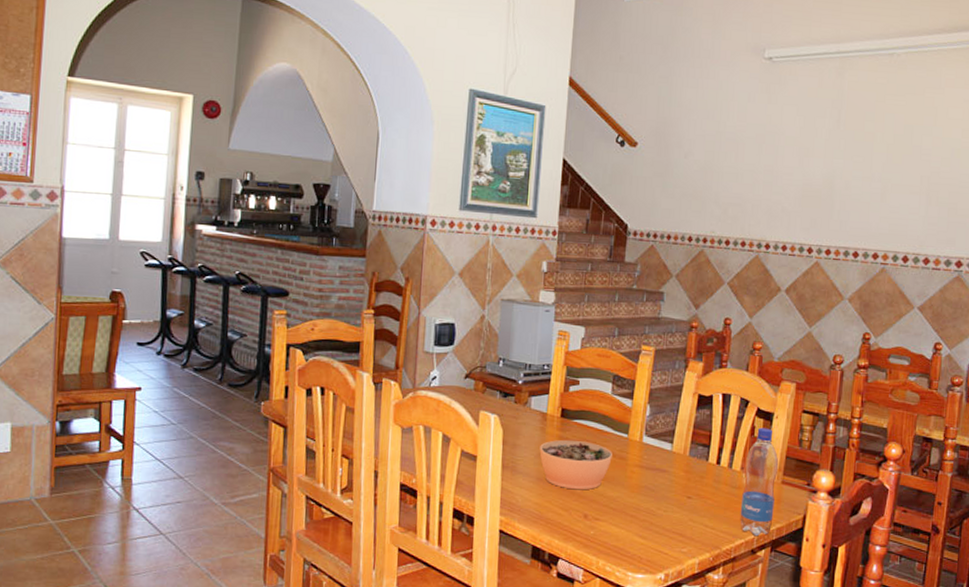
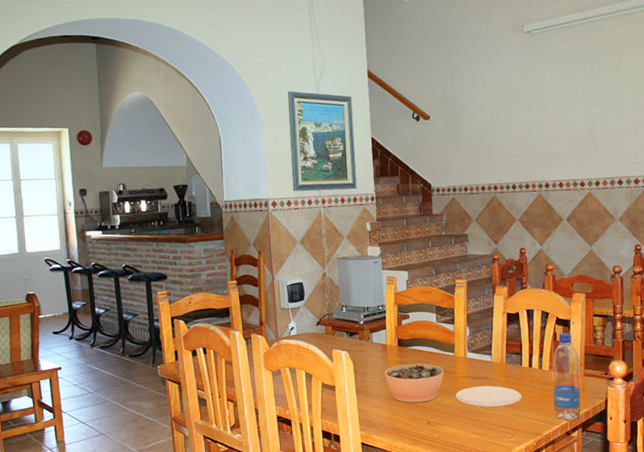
plate: none [623,479,703,509] -> present [456,385,522,408]

